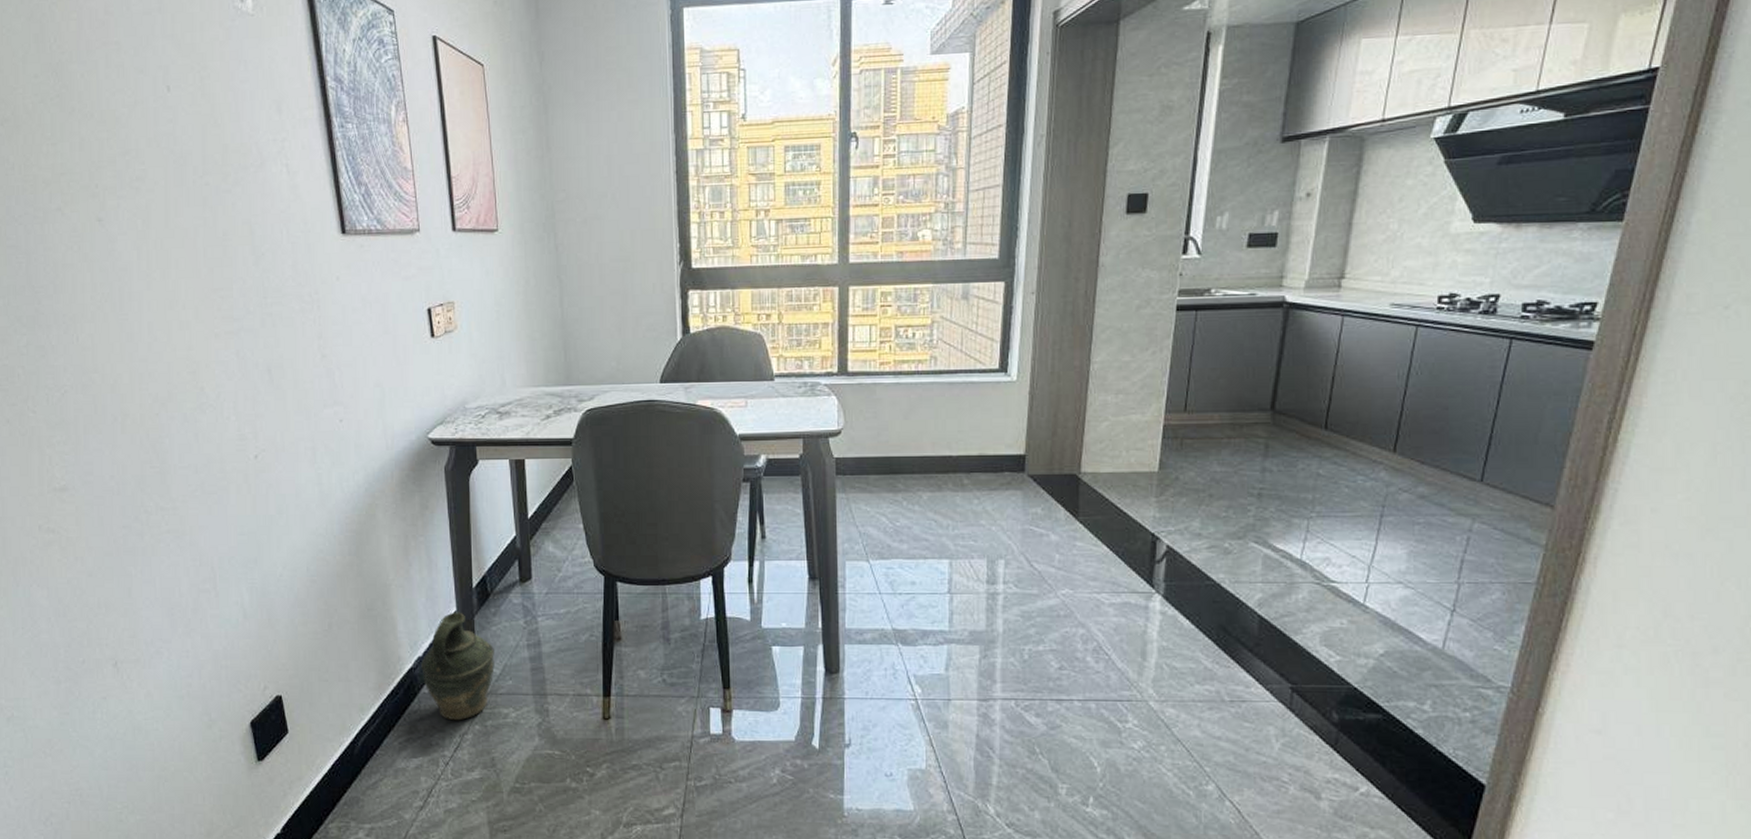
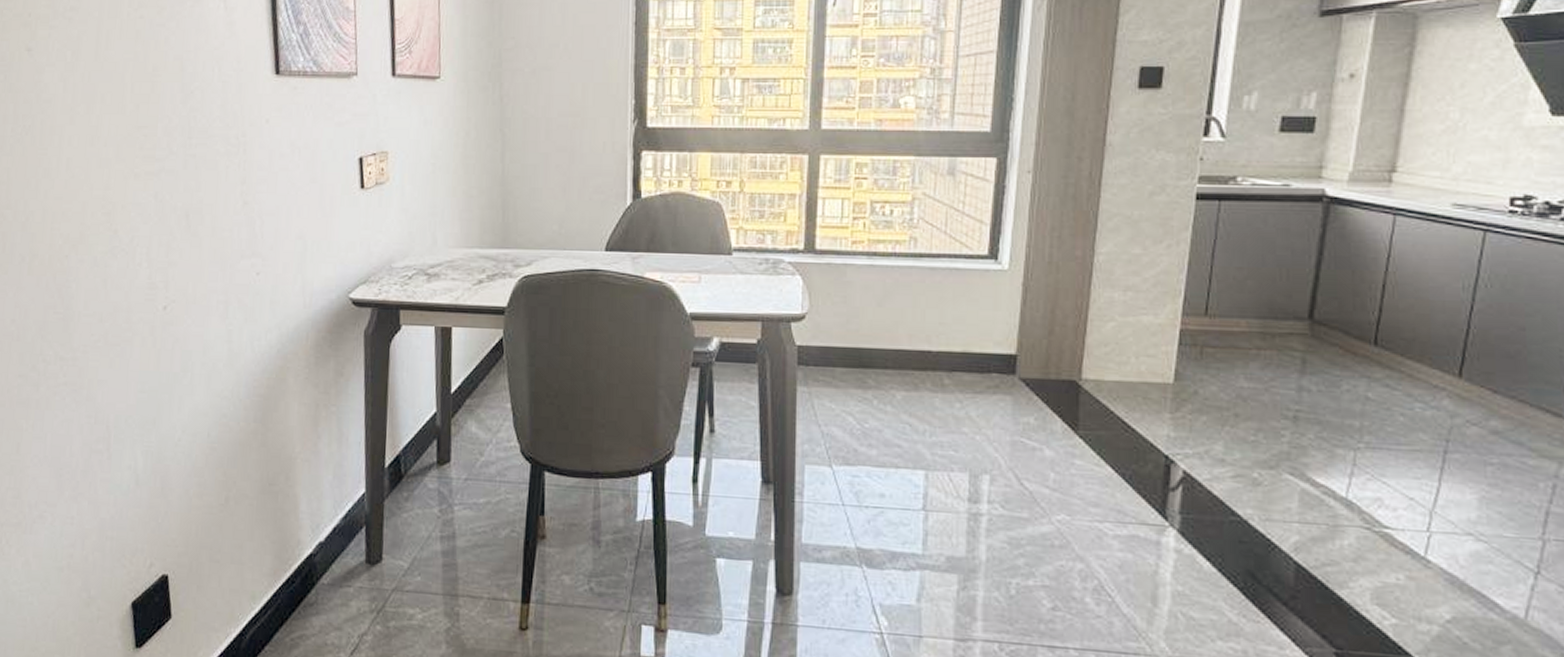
ceramic jug: present [421,612,495,721] -> none [322,493,404,619]

